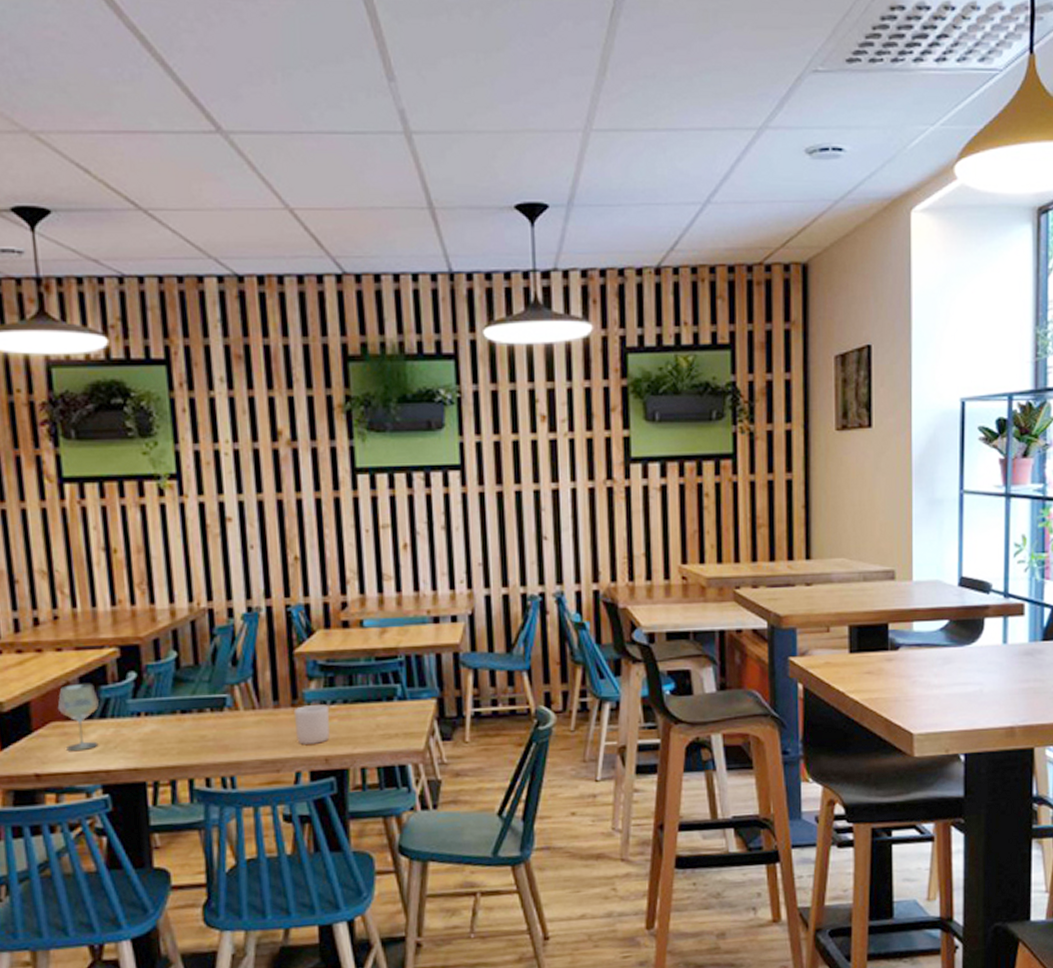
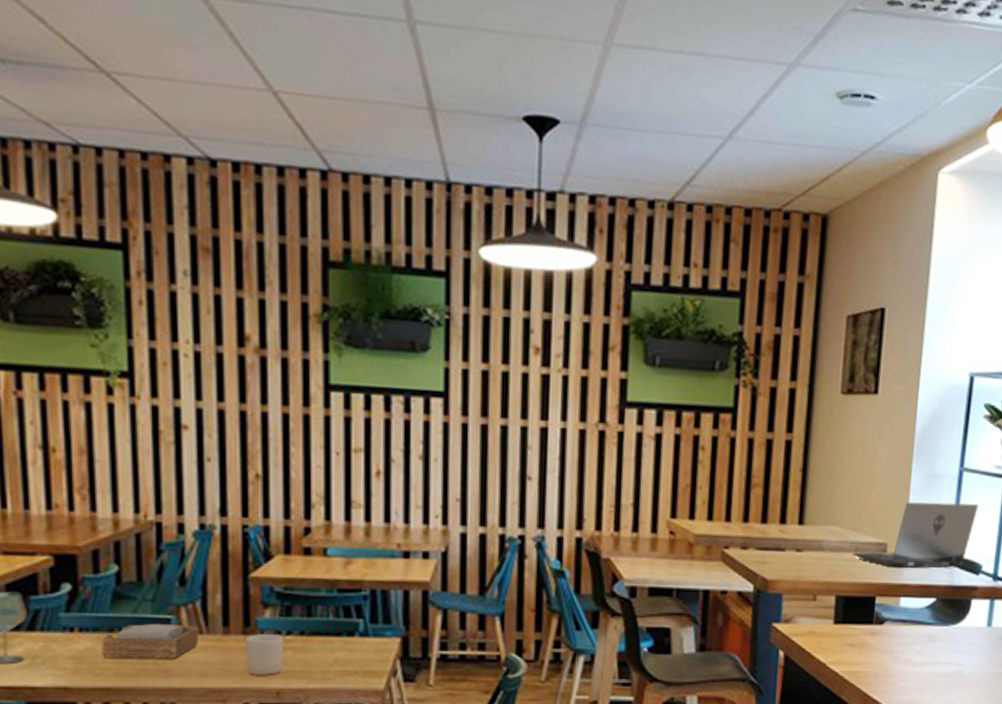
napkin holder: none [165,702,253,738] -> present [101,624,199,659]
laptop computer: none [861,525,982,594] -> present [852,502,979,569]

